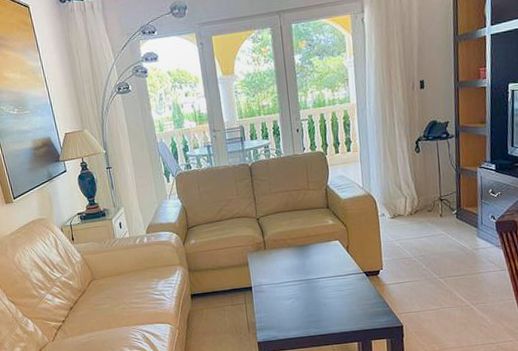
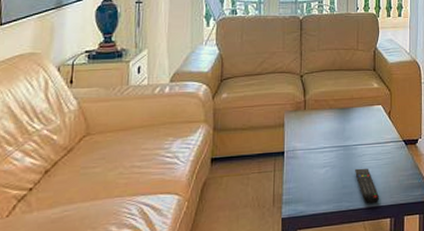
remote control: none [319,298,346,330] -> present [355,168,380,204]

